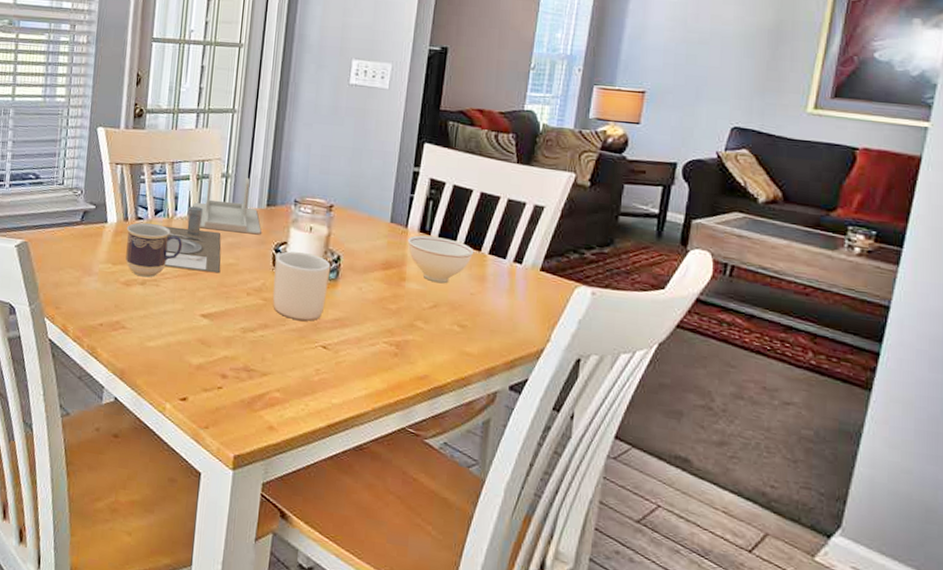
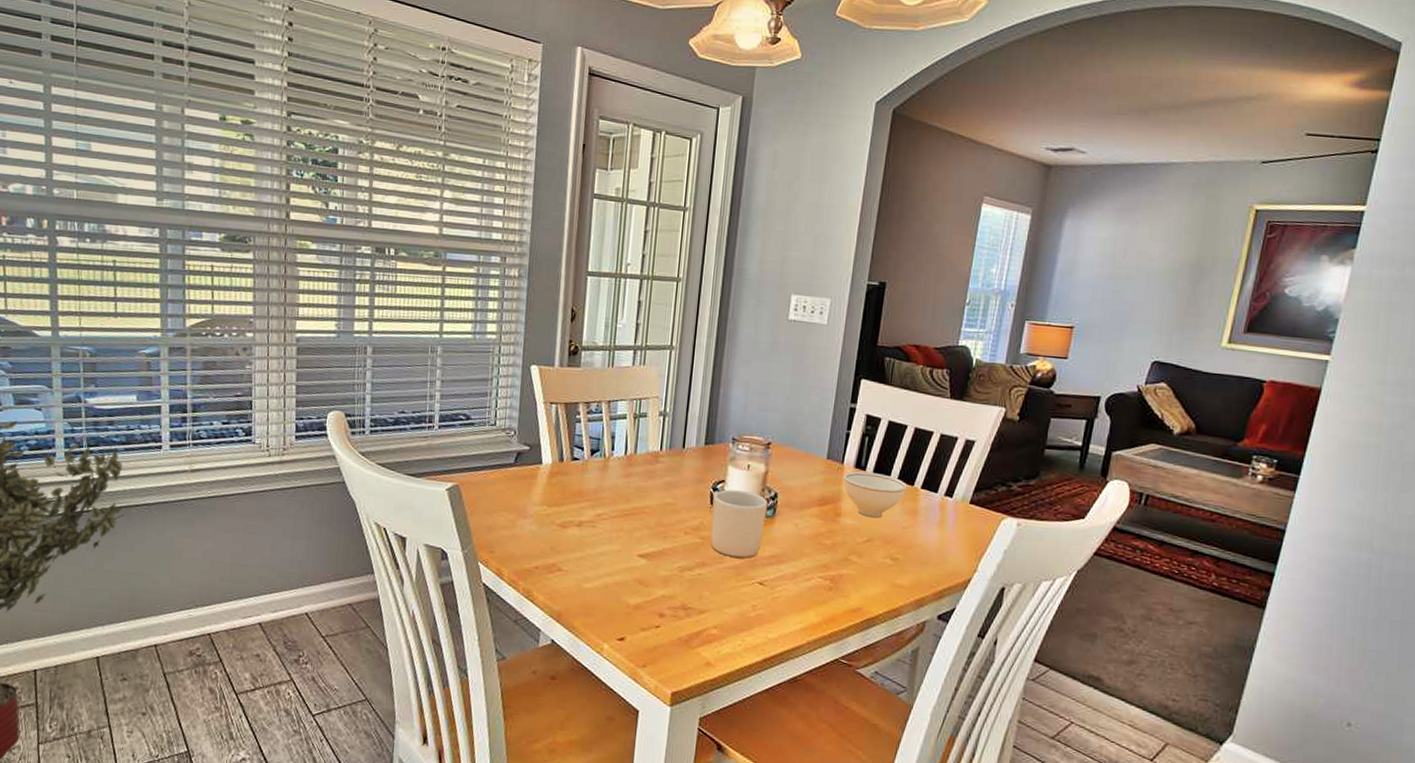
cup: present [125,222,183,278] -> none [561,463,620,519]
place setting: present [165,206,221,273] -> none [601,445,659,512]
napkin holder: present [193,173,261,235] -> none [630,412,699,474]

